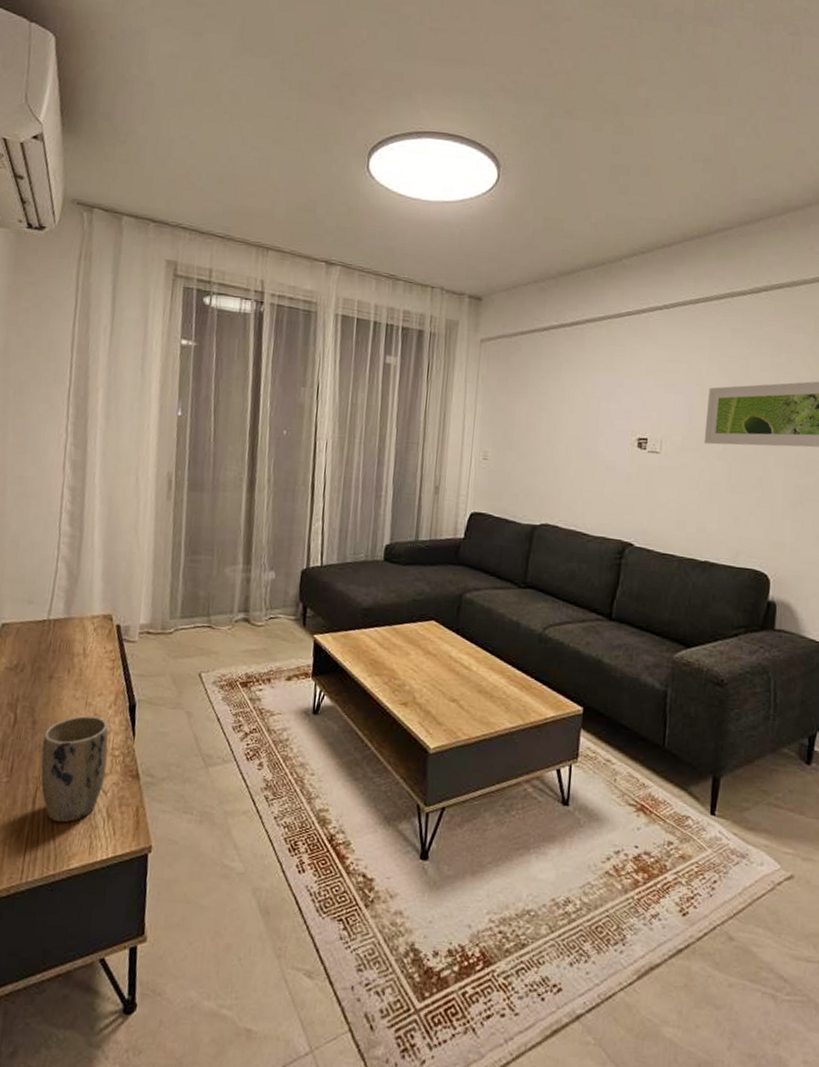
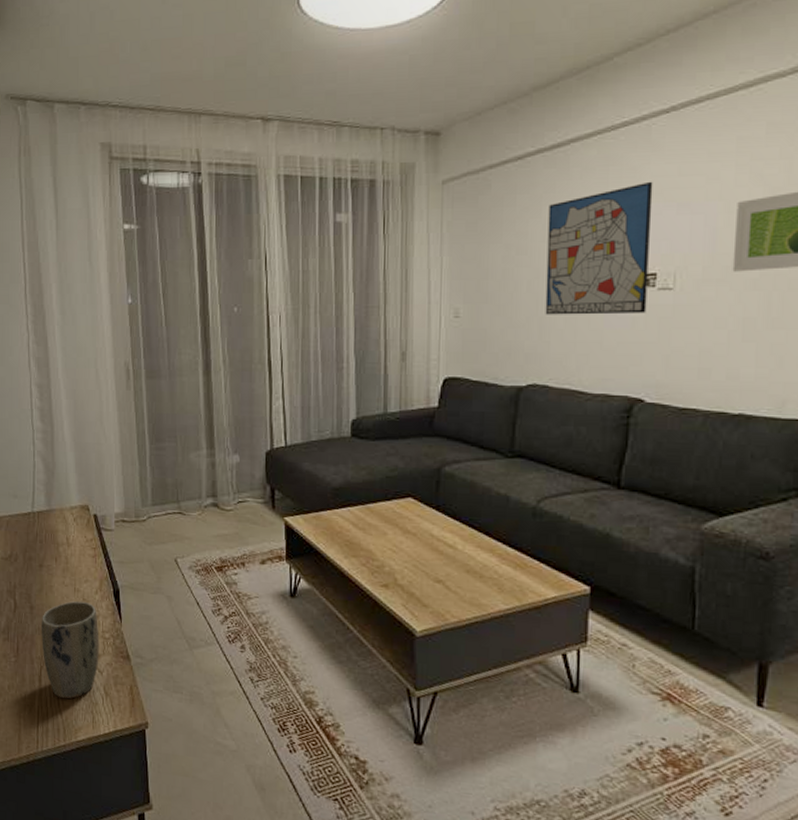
wall art: none [558,362,648,471] -> present [545,181,653,315]

